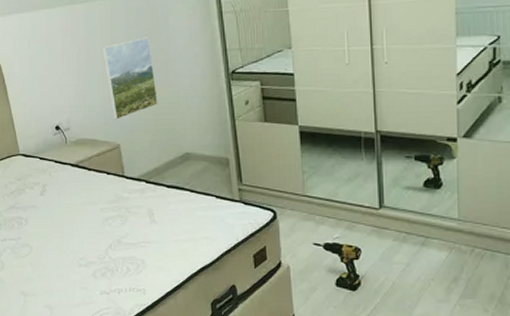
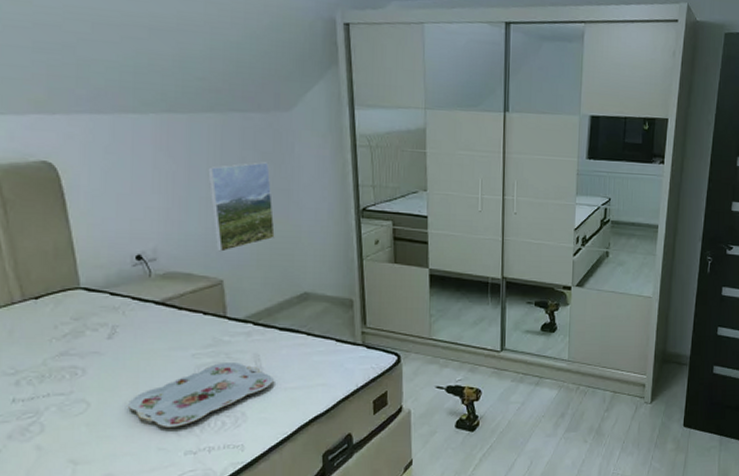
serving tray: none [58,216,166,271] -> present [128,363,274,429]

